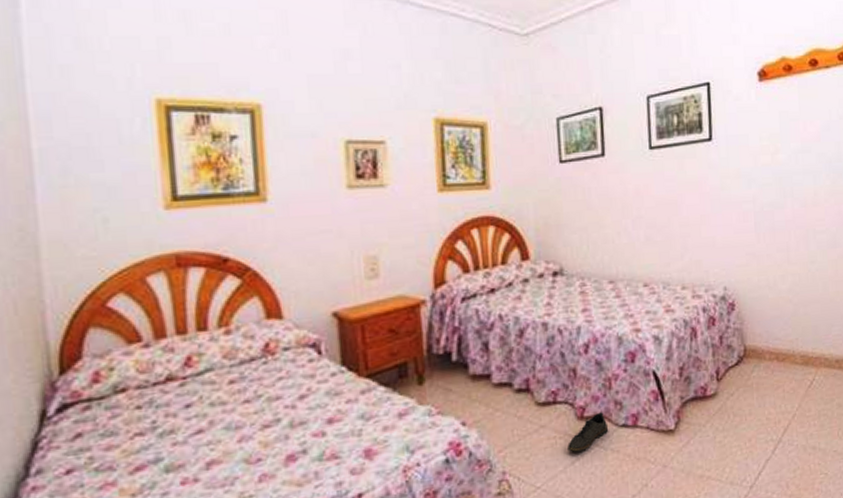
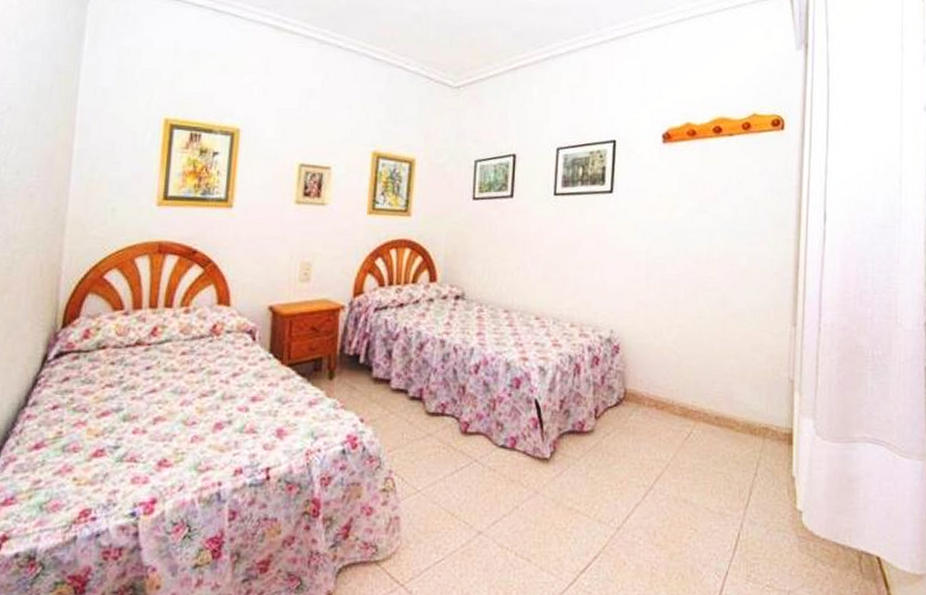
shoe: present [567,412,609,453] -> none [449,430,489,465]

